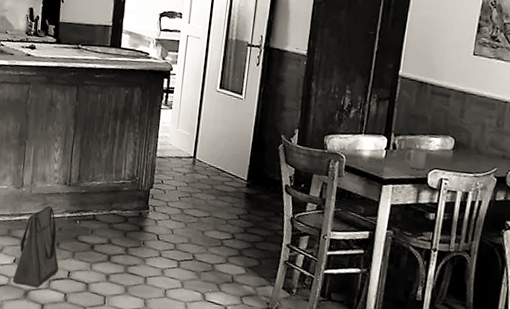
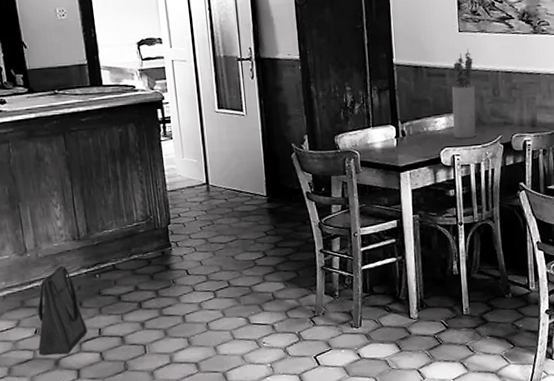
cup: present [405,148,428,170] -> none [416,130,436,152]
vase: none [445,73,482,166] -> present [451,48,476,140]

